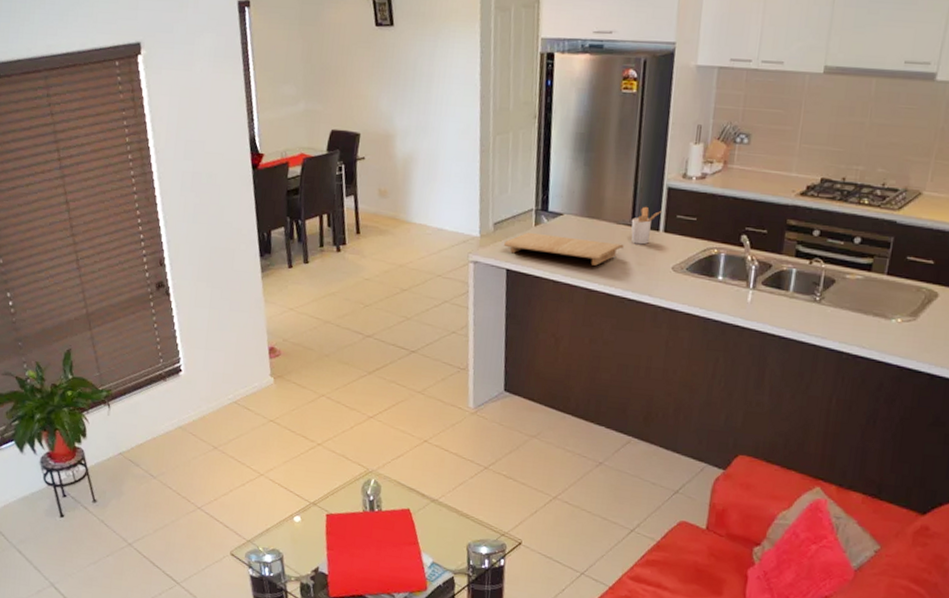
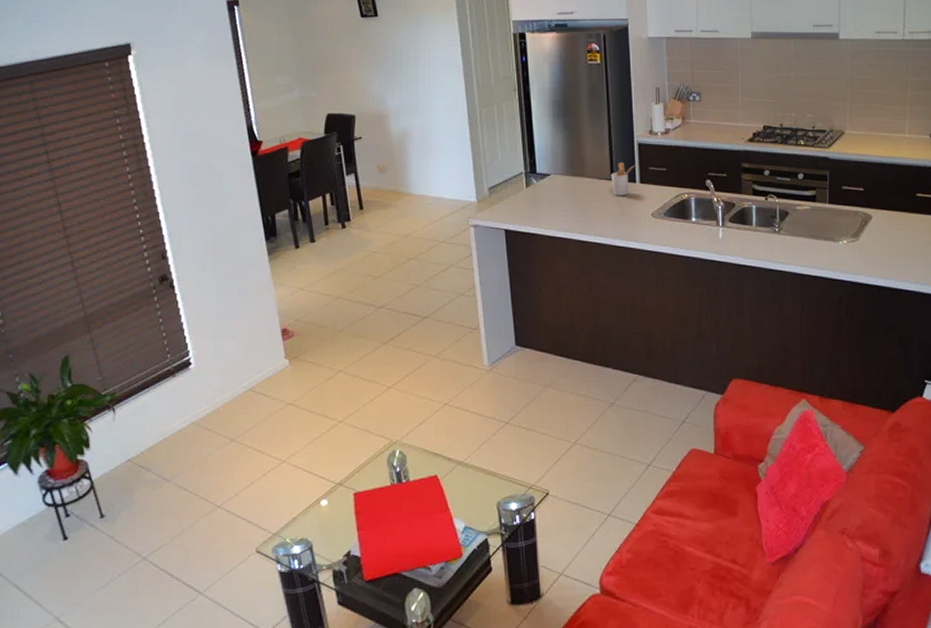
cutting board: present [504,232,624,266] -> none [500,193,607,219]

